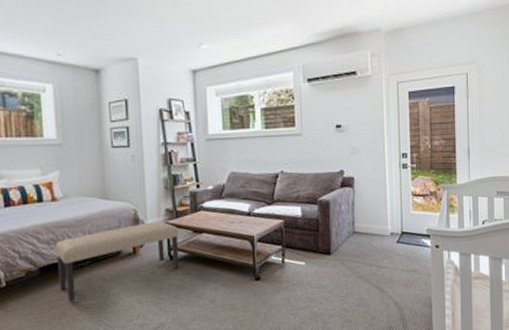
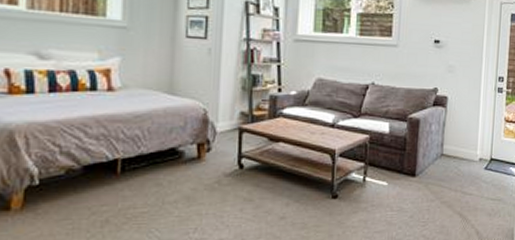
bench: present [54,221,180,302] -> none [104,125,253,208]

